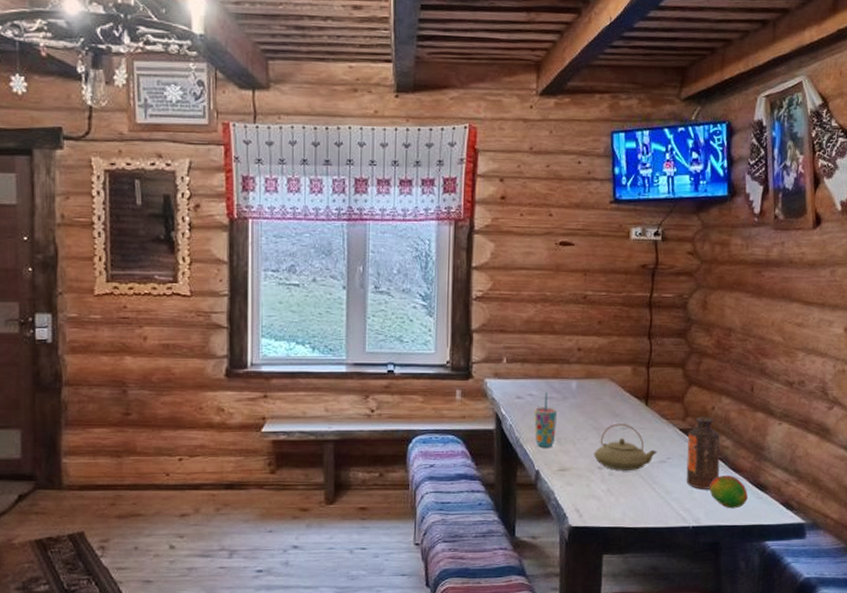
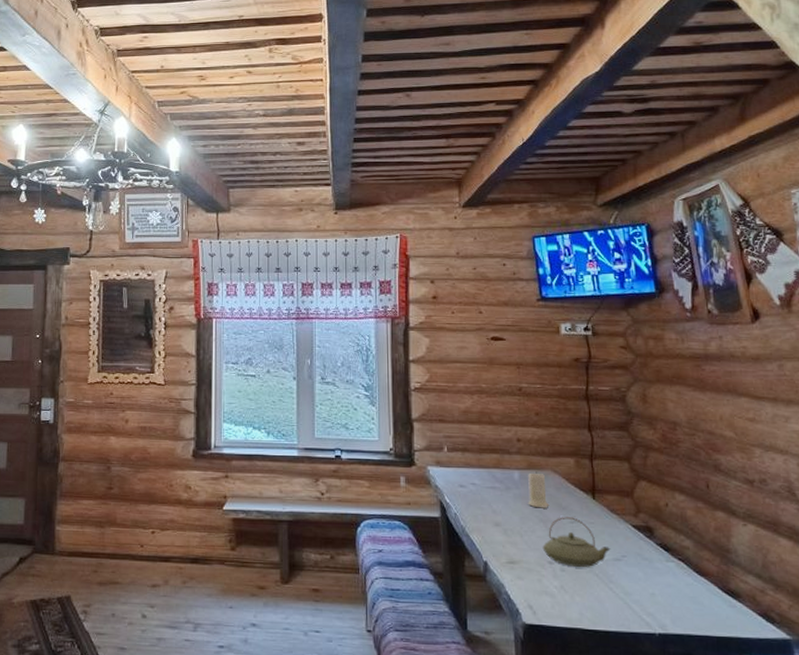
cup: present [534,392,557,447] -> none [478,481,502,538]
candle: none [583,380,604,416] -> present [528,471,550,509]
bottle: present [686,416,720,489] -> none [642,513,682,593]
fruit: present [710,475,748,509] -> none [673,579,719,617]

